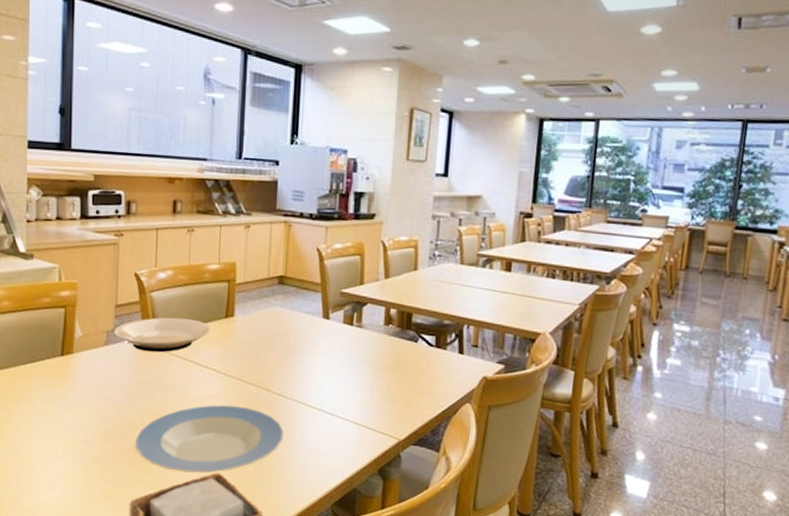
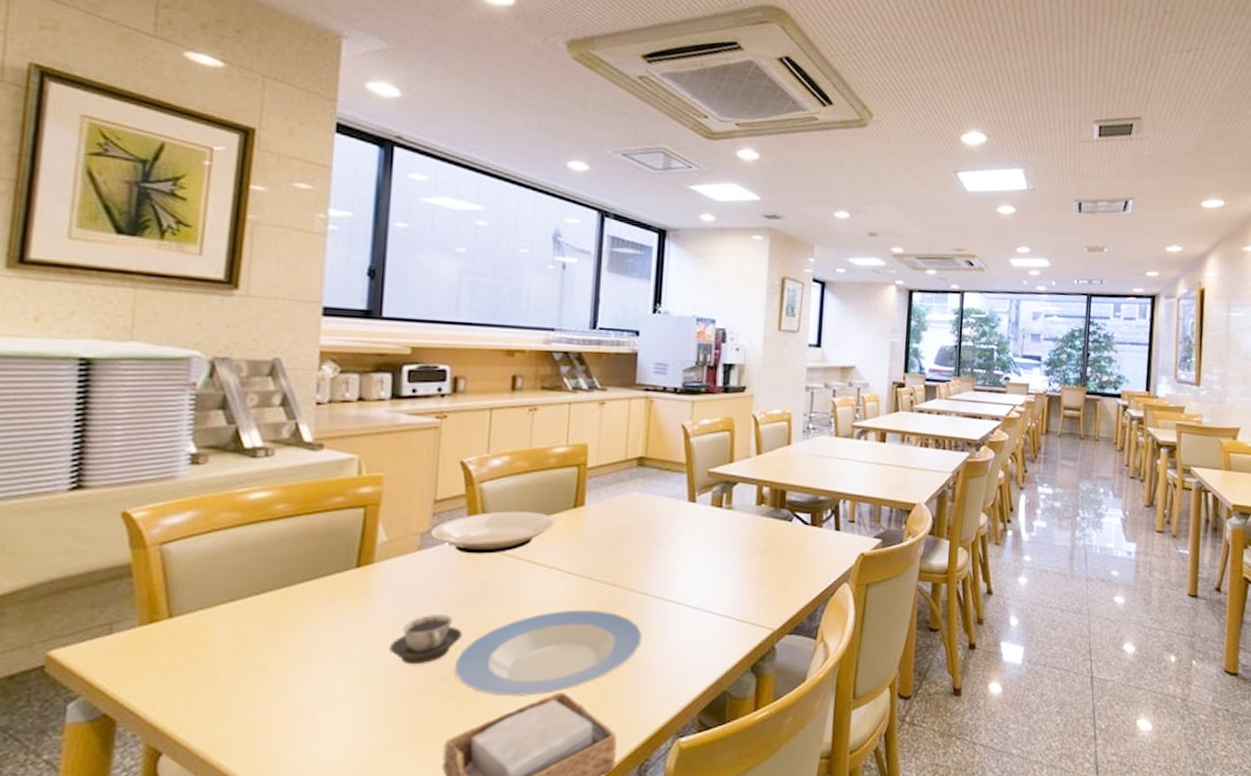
cup: none [87,398,140,438] -> present [388,615,462,665]

